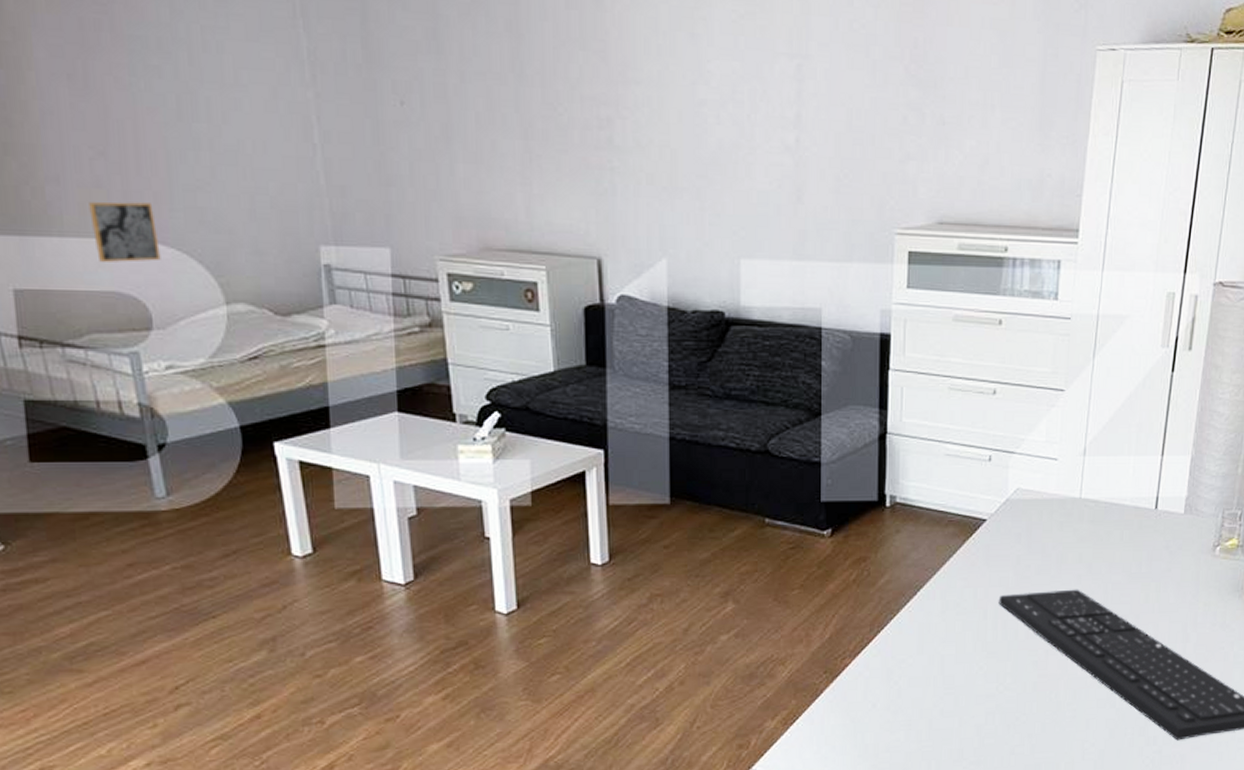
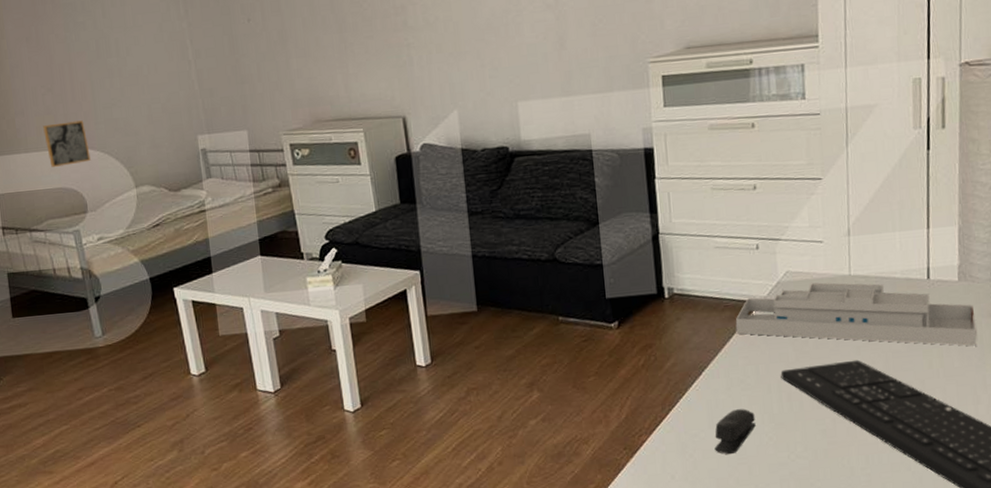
stapler: none [922,635,967,684] -> present [714,409,756,455]
desk organizer: none [958,503,1196,583] -> present [735,282,978,346]

